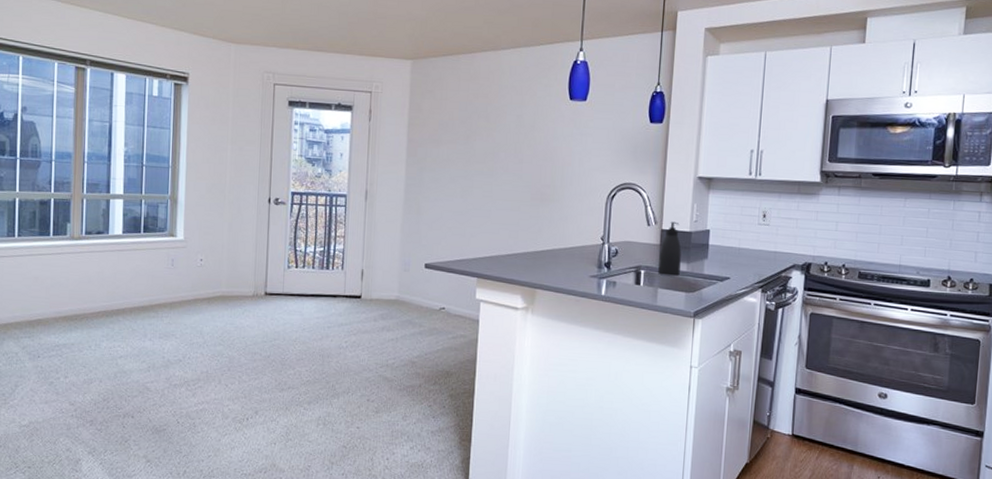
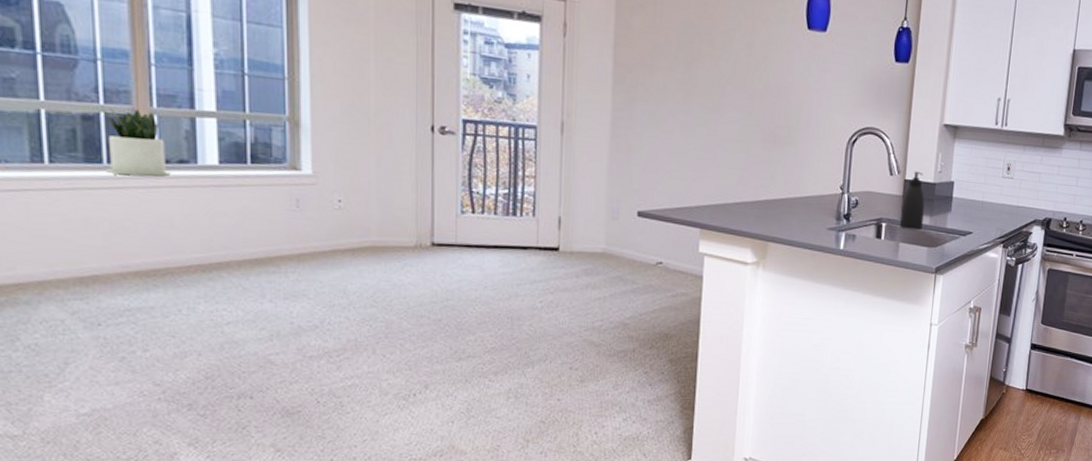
planter: none [51,195,92,246] -> present [104,108,172,178]

